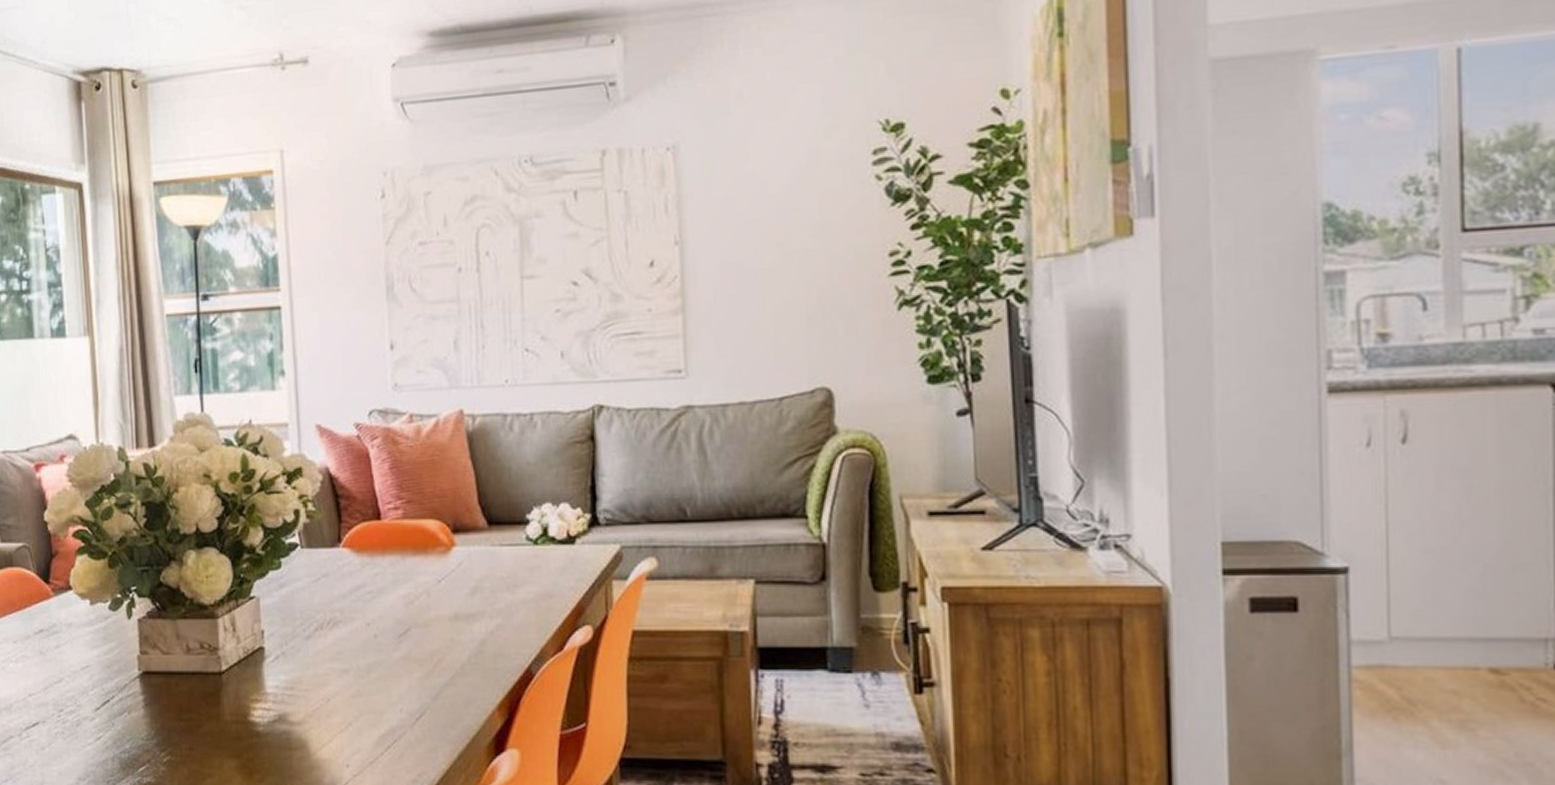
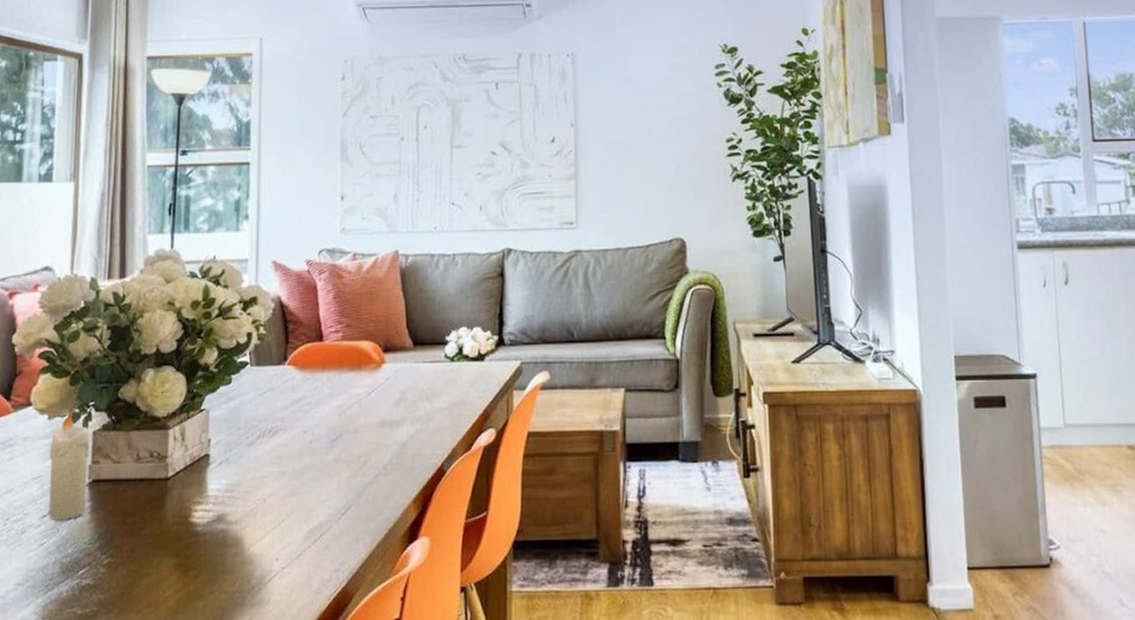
candle: none [95,596,140,713] -> present [49,411,91,520]

